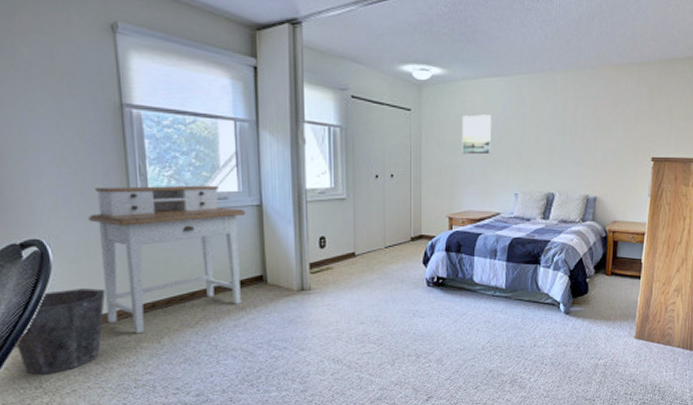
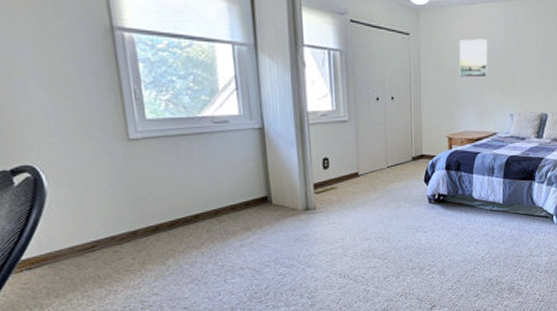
waste bin: present [14,288,106,375] -> none [11,213,106,300]
desk: present [88,185,246,334] -> none [82,109,248,257]

